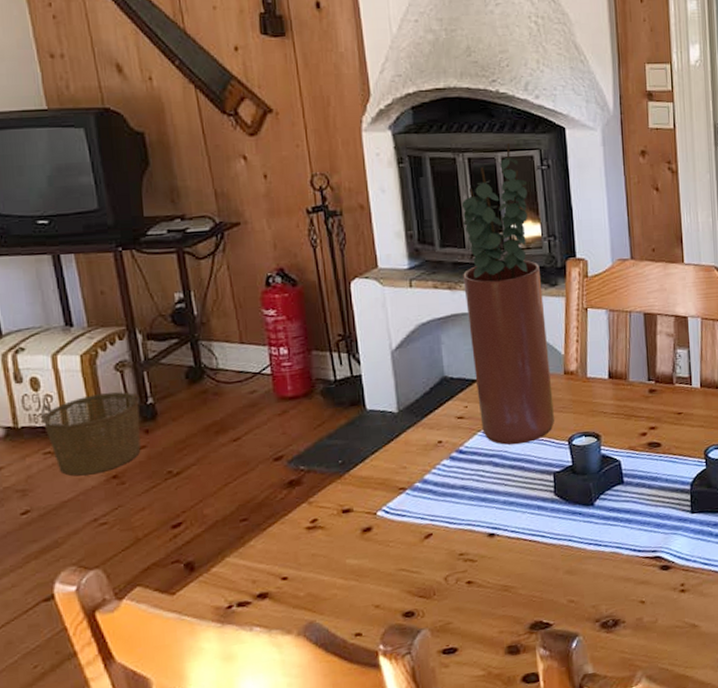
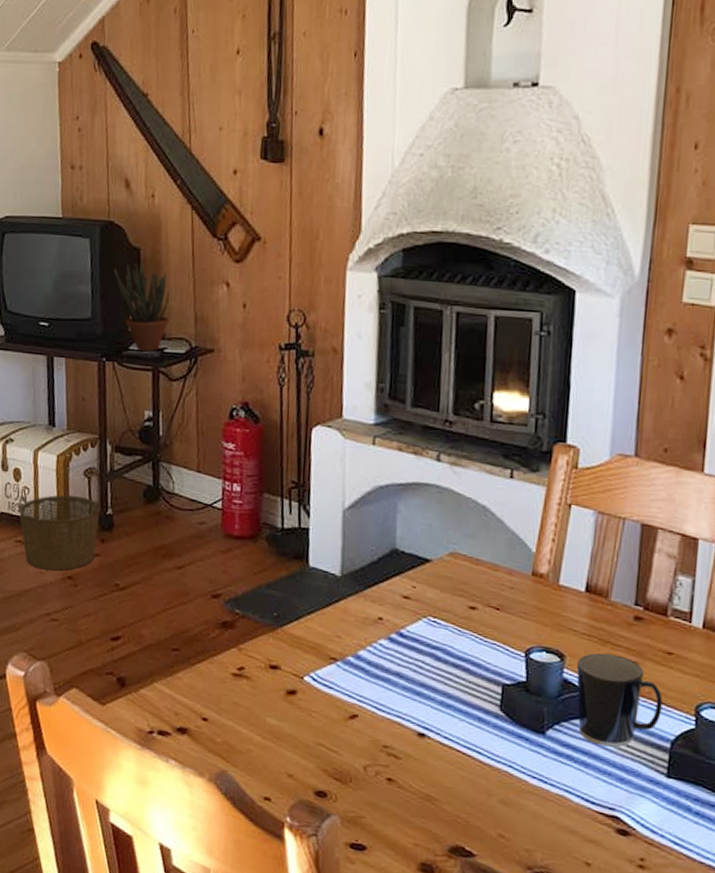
potted plant: none [117,146,187,235] -> present [114,262,169,352]
vase: present [461,142,554,445] -> none [428,300,521,643]
mug: none [610,424,680,503] -> present [576,652,663,748]

